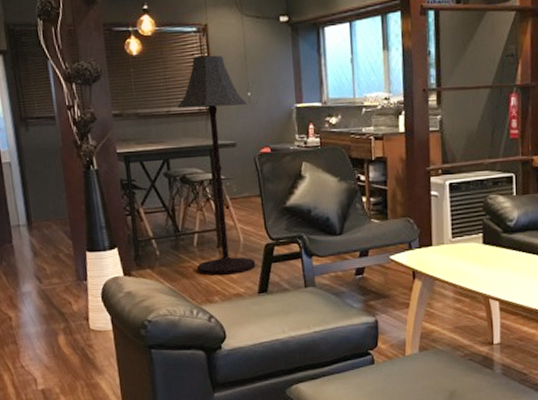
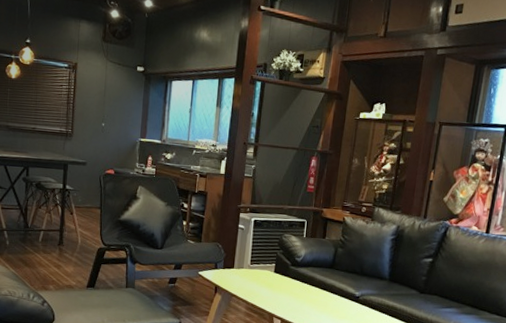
floor lamp: present [177,55,256,275] -> none [39,87,100,269]

